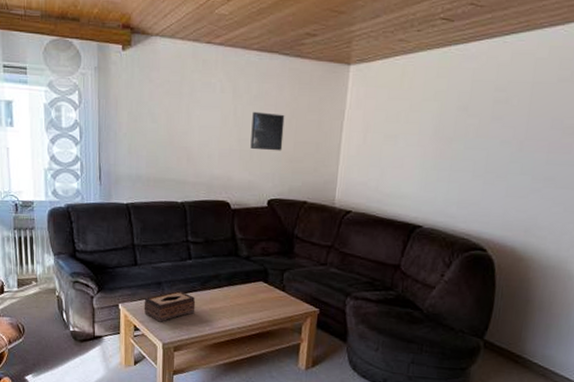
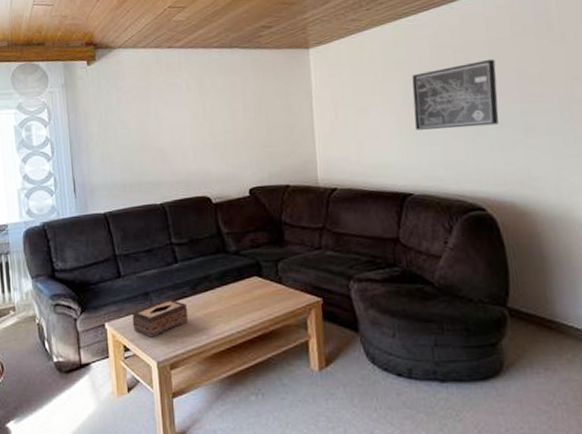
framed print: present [250,111,285,151] -> none [221,103,256,141]
wall art: none [438,102,534,171] -> present [412,59,499,130]

